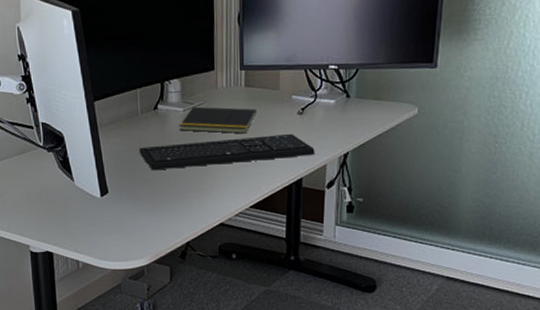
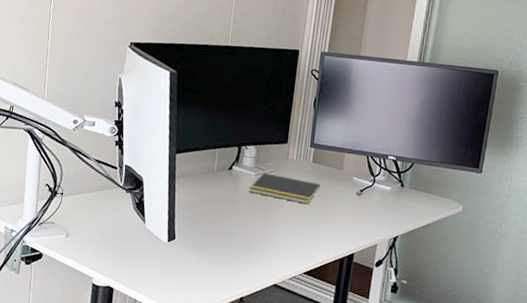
keyboard: present [139,133,315,171] -> none [209,202,368,234]

